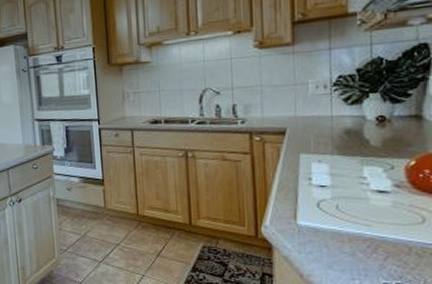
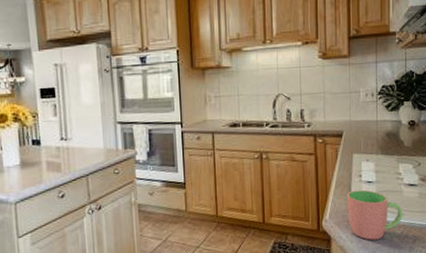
cup: none [293,194,370,253] -> present [347,189,403,240]

